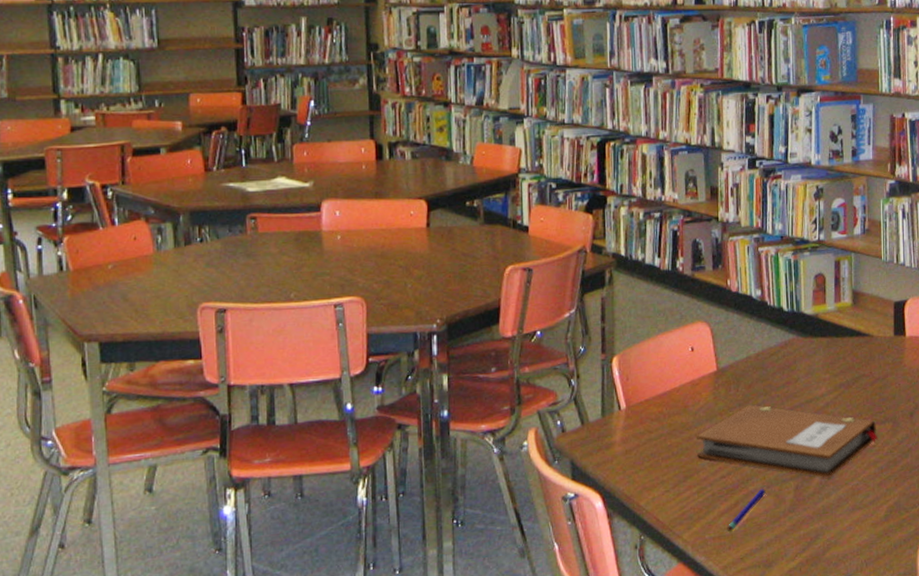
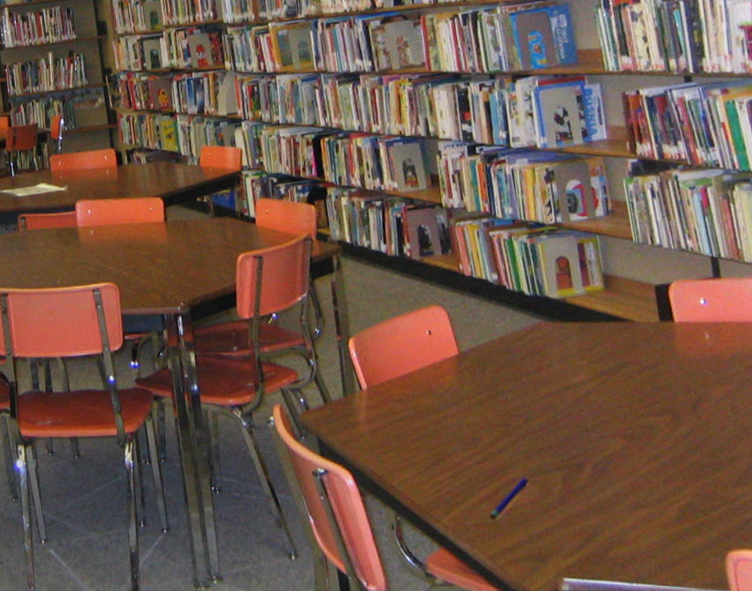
notebook: present [696,404,879,478] -> none [444,389,657,471]

